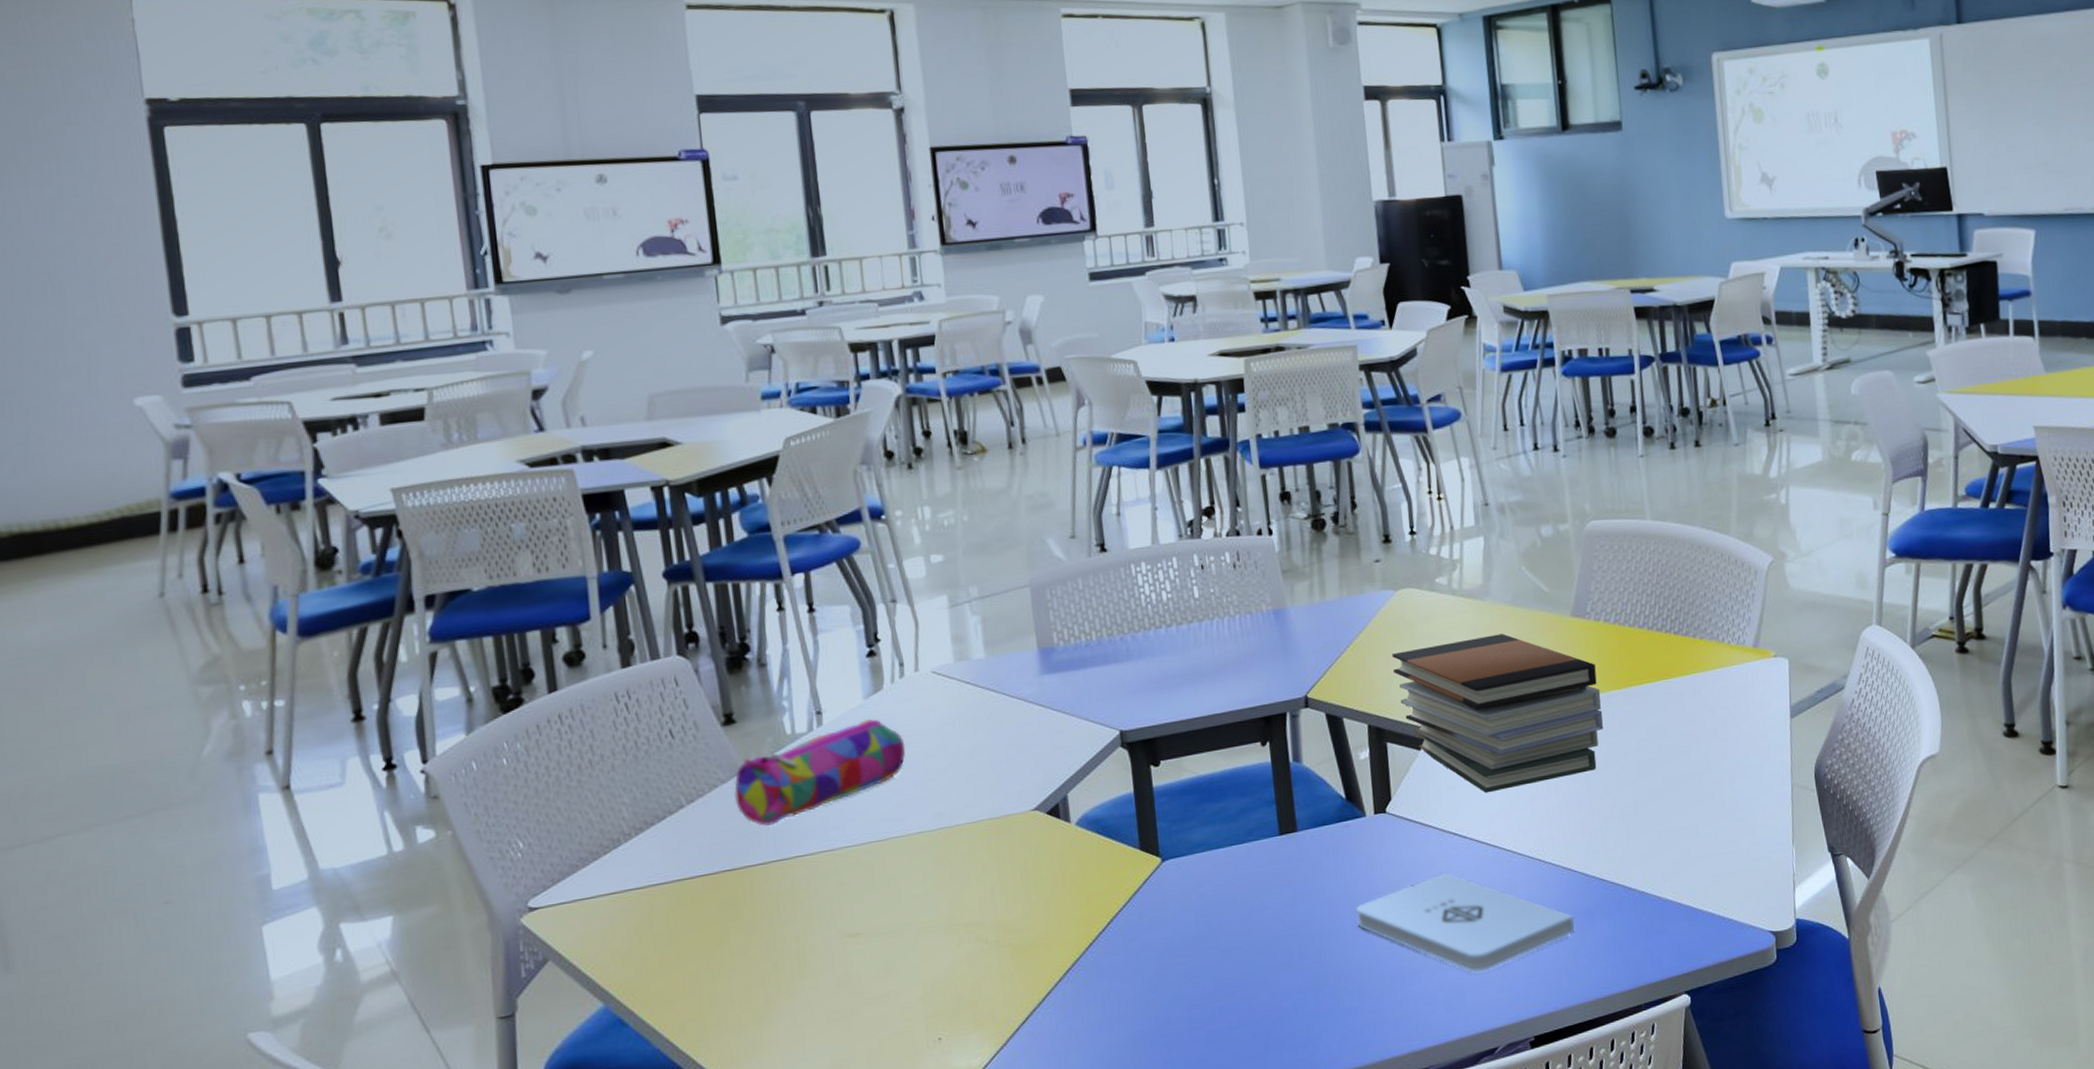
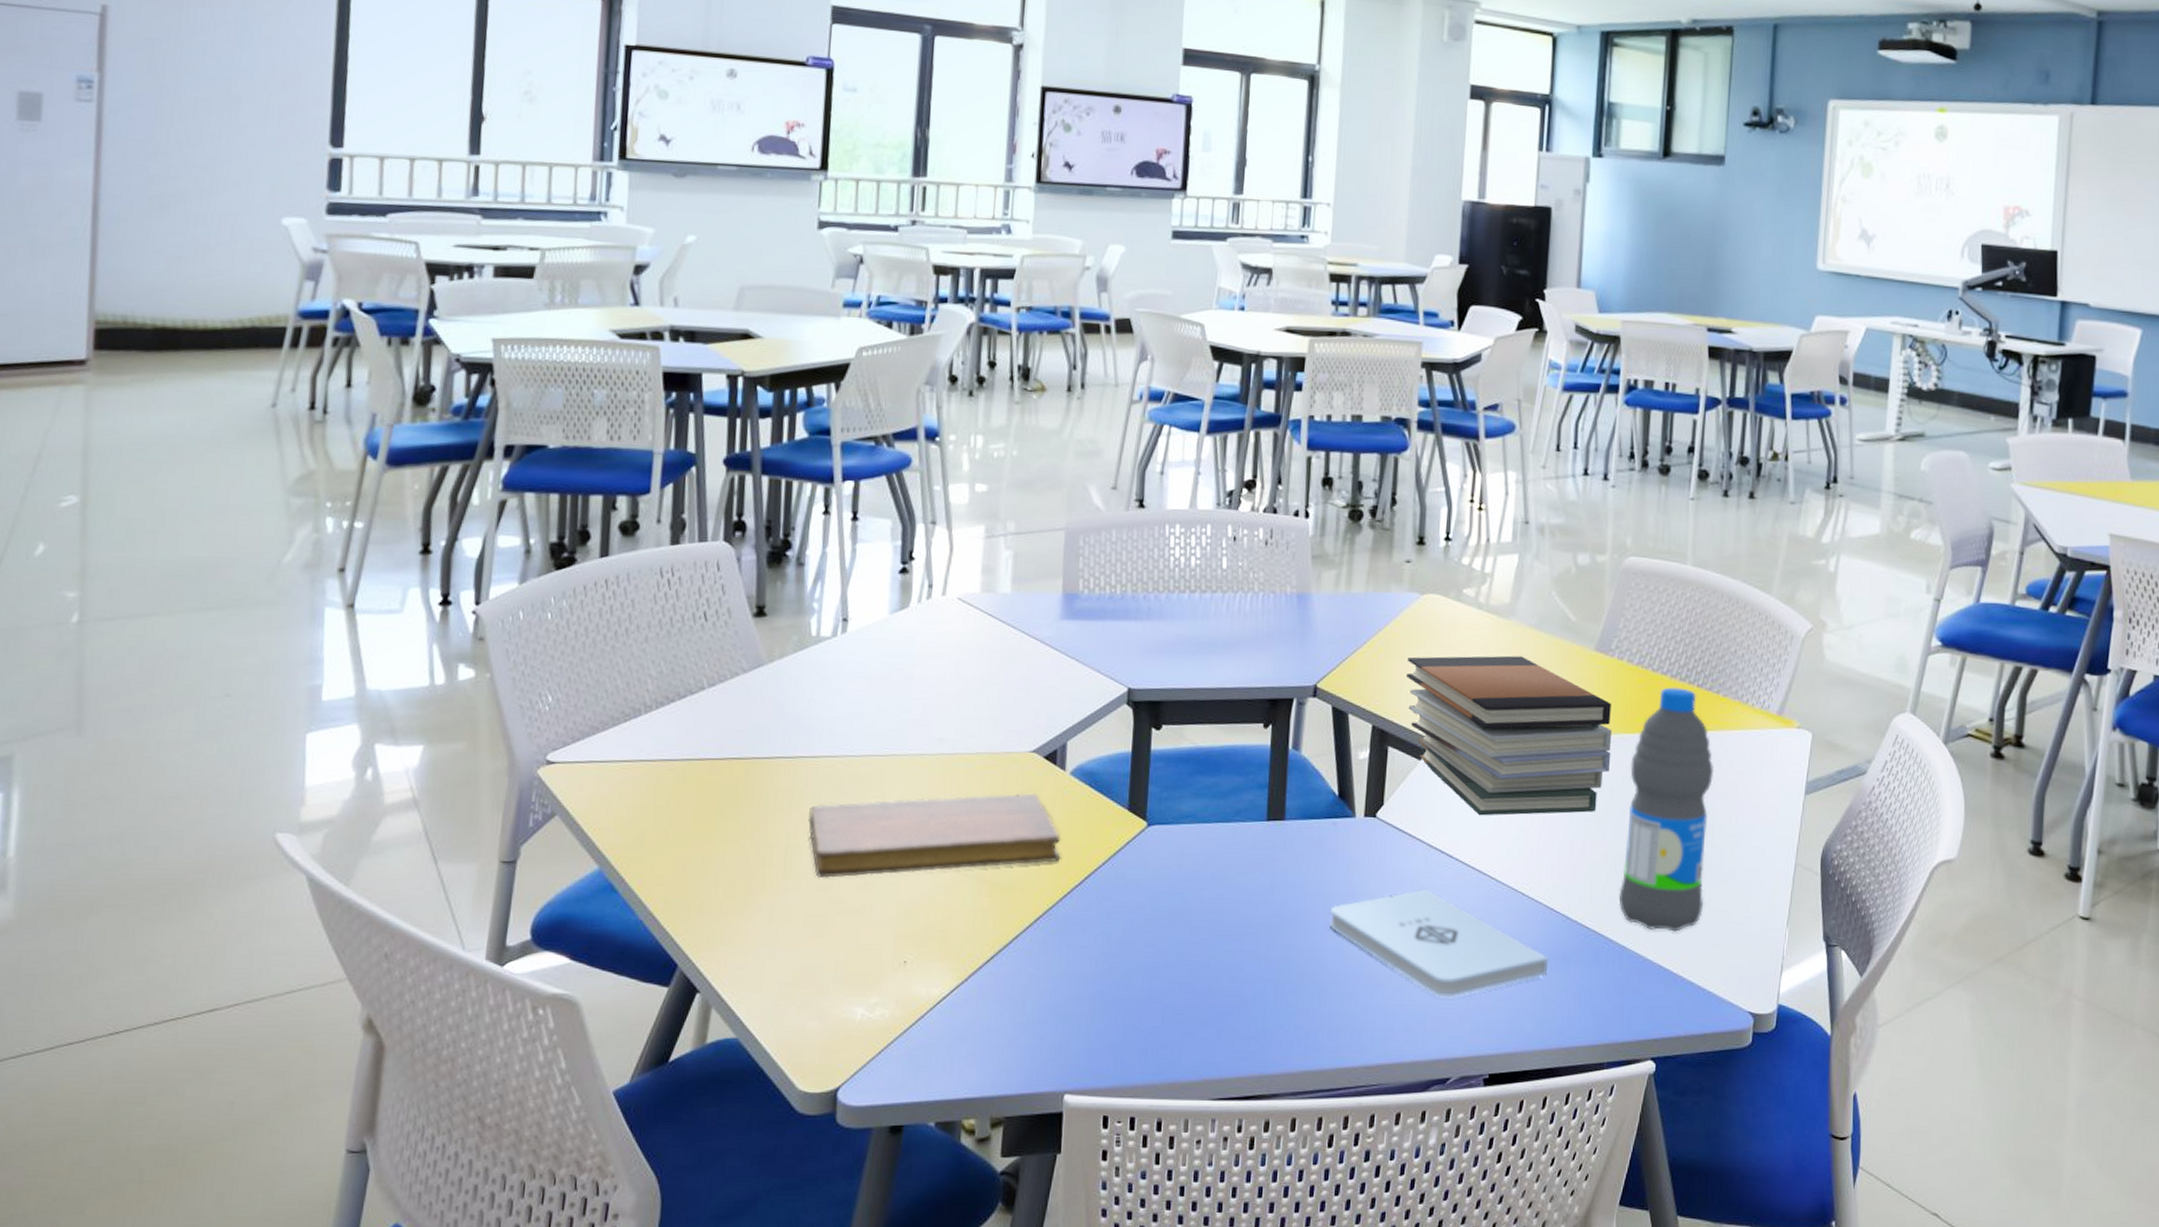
pencil case: present [734,718,906,827] -> none [753,633,921,723]
notebook: none [815,850,1081,973] -> present [809,793,1061,878]
water bottle: none [1622,637,1713,872] -> present [1618,687,1713,932]

